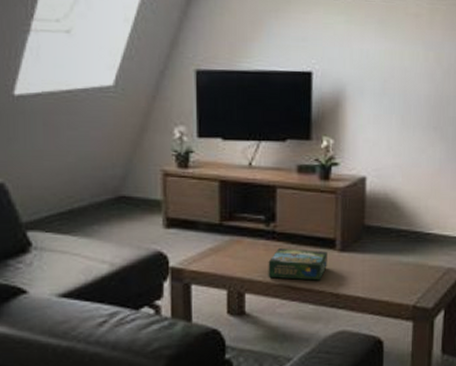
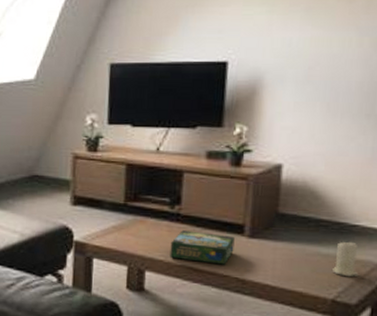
candle: none [412,249,433,283] -> present [332,241,359,277]

